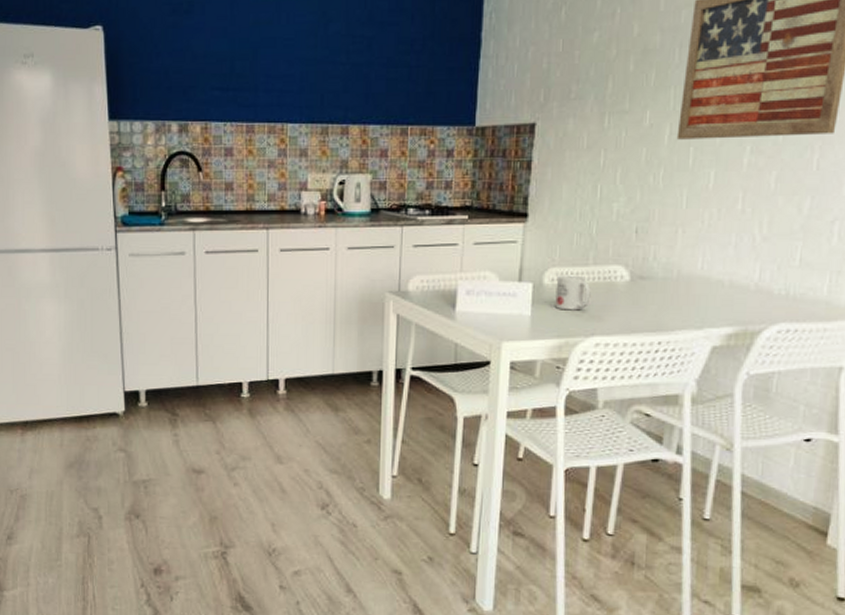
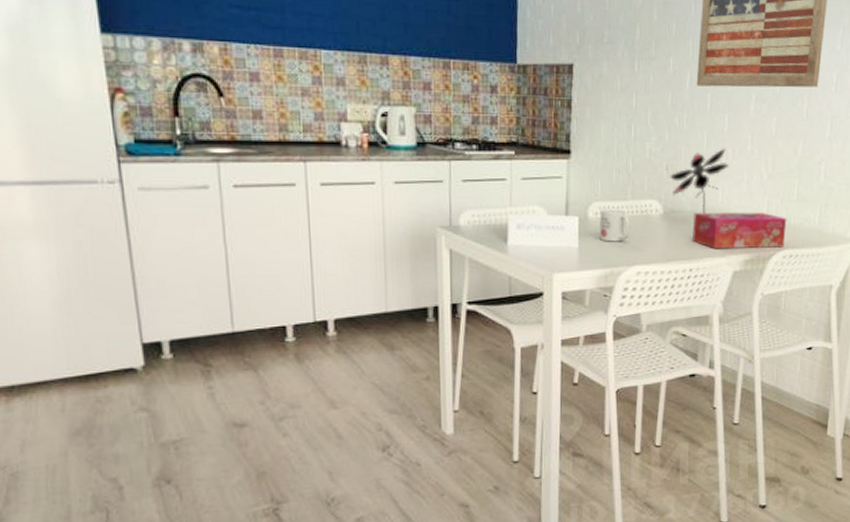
flower: none [640,207,714,282] -> present [670,148,730,214]
tissue box: none [663,279,785,321] -> present [693,212,787,249]

